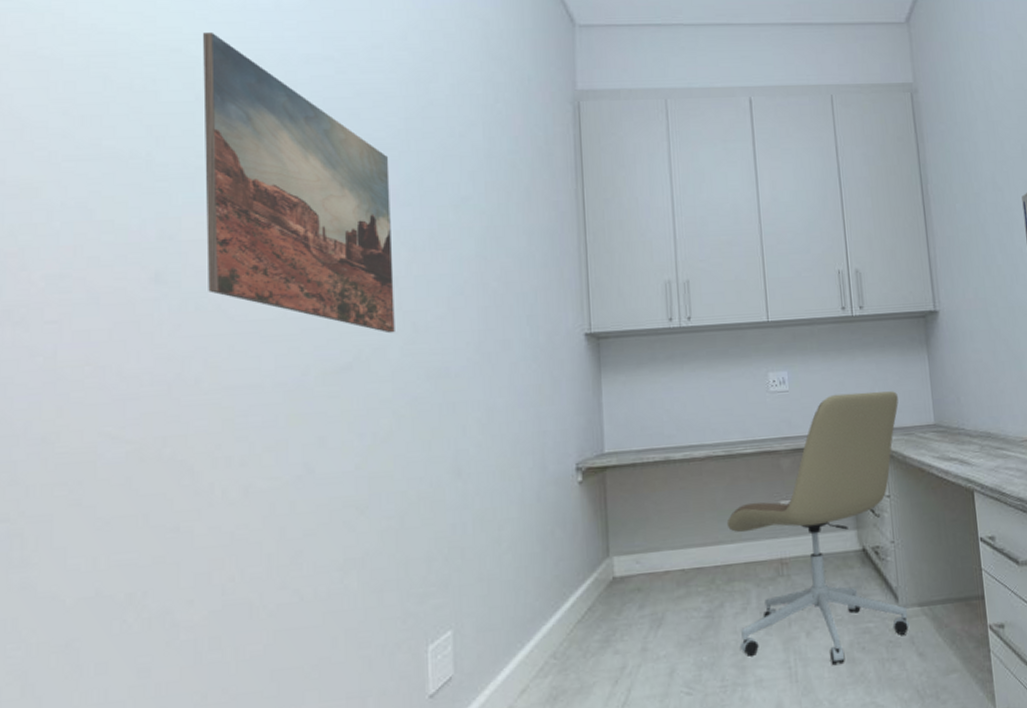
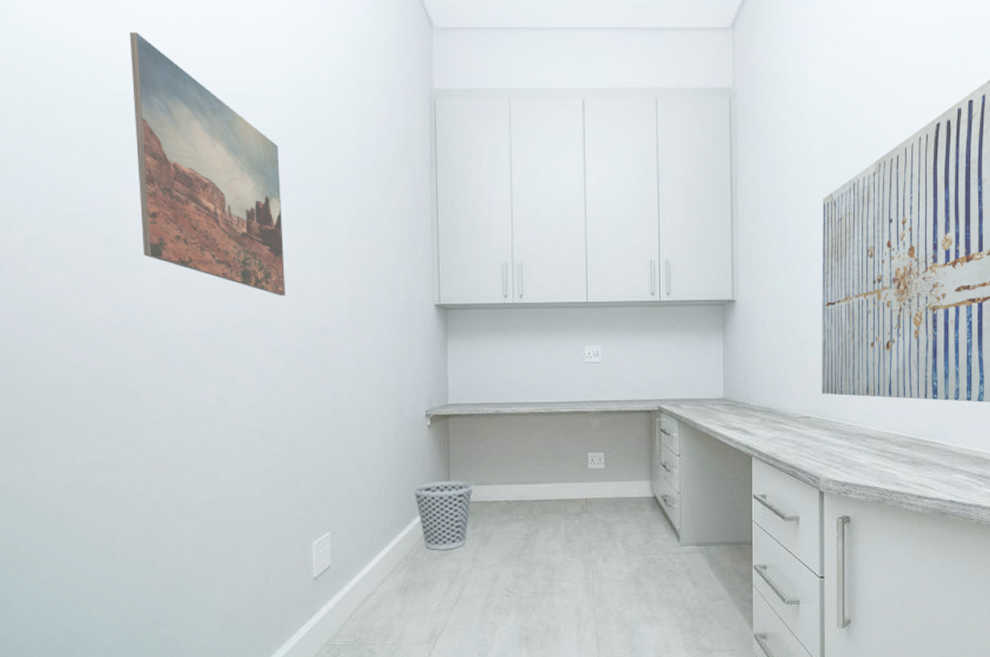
wastebasket: none [560,548,640,643] -> present [412,480,474,550]
office chair: present [726,391,910,666] -> none [544,367,694,585]

